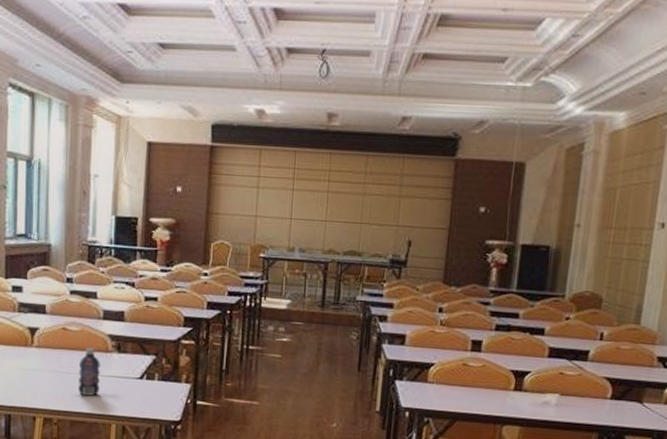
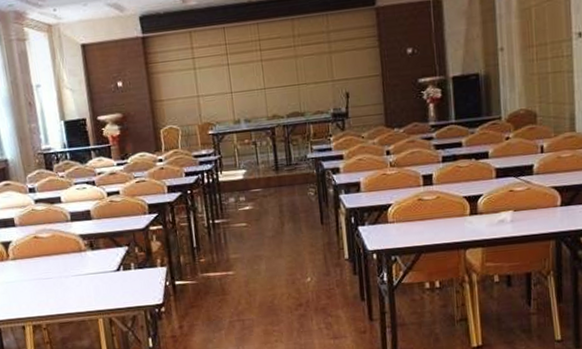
bottle: present [79,347,100,396] -> none [56,250,81,297]

